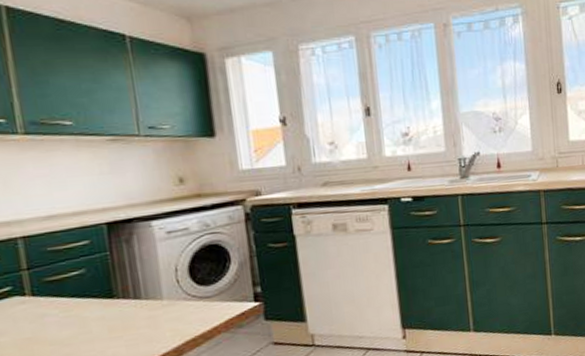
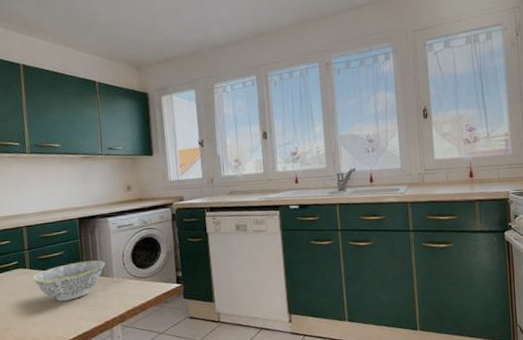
bowl: none [36,278,151,337] -> present [32,260,106,301]

